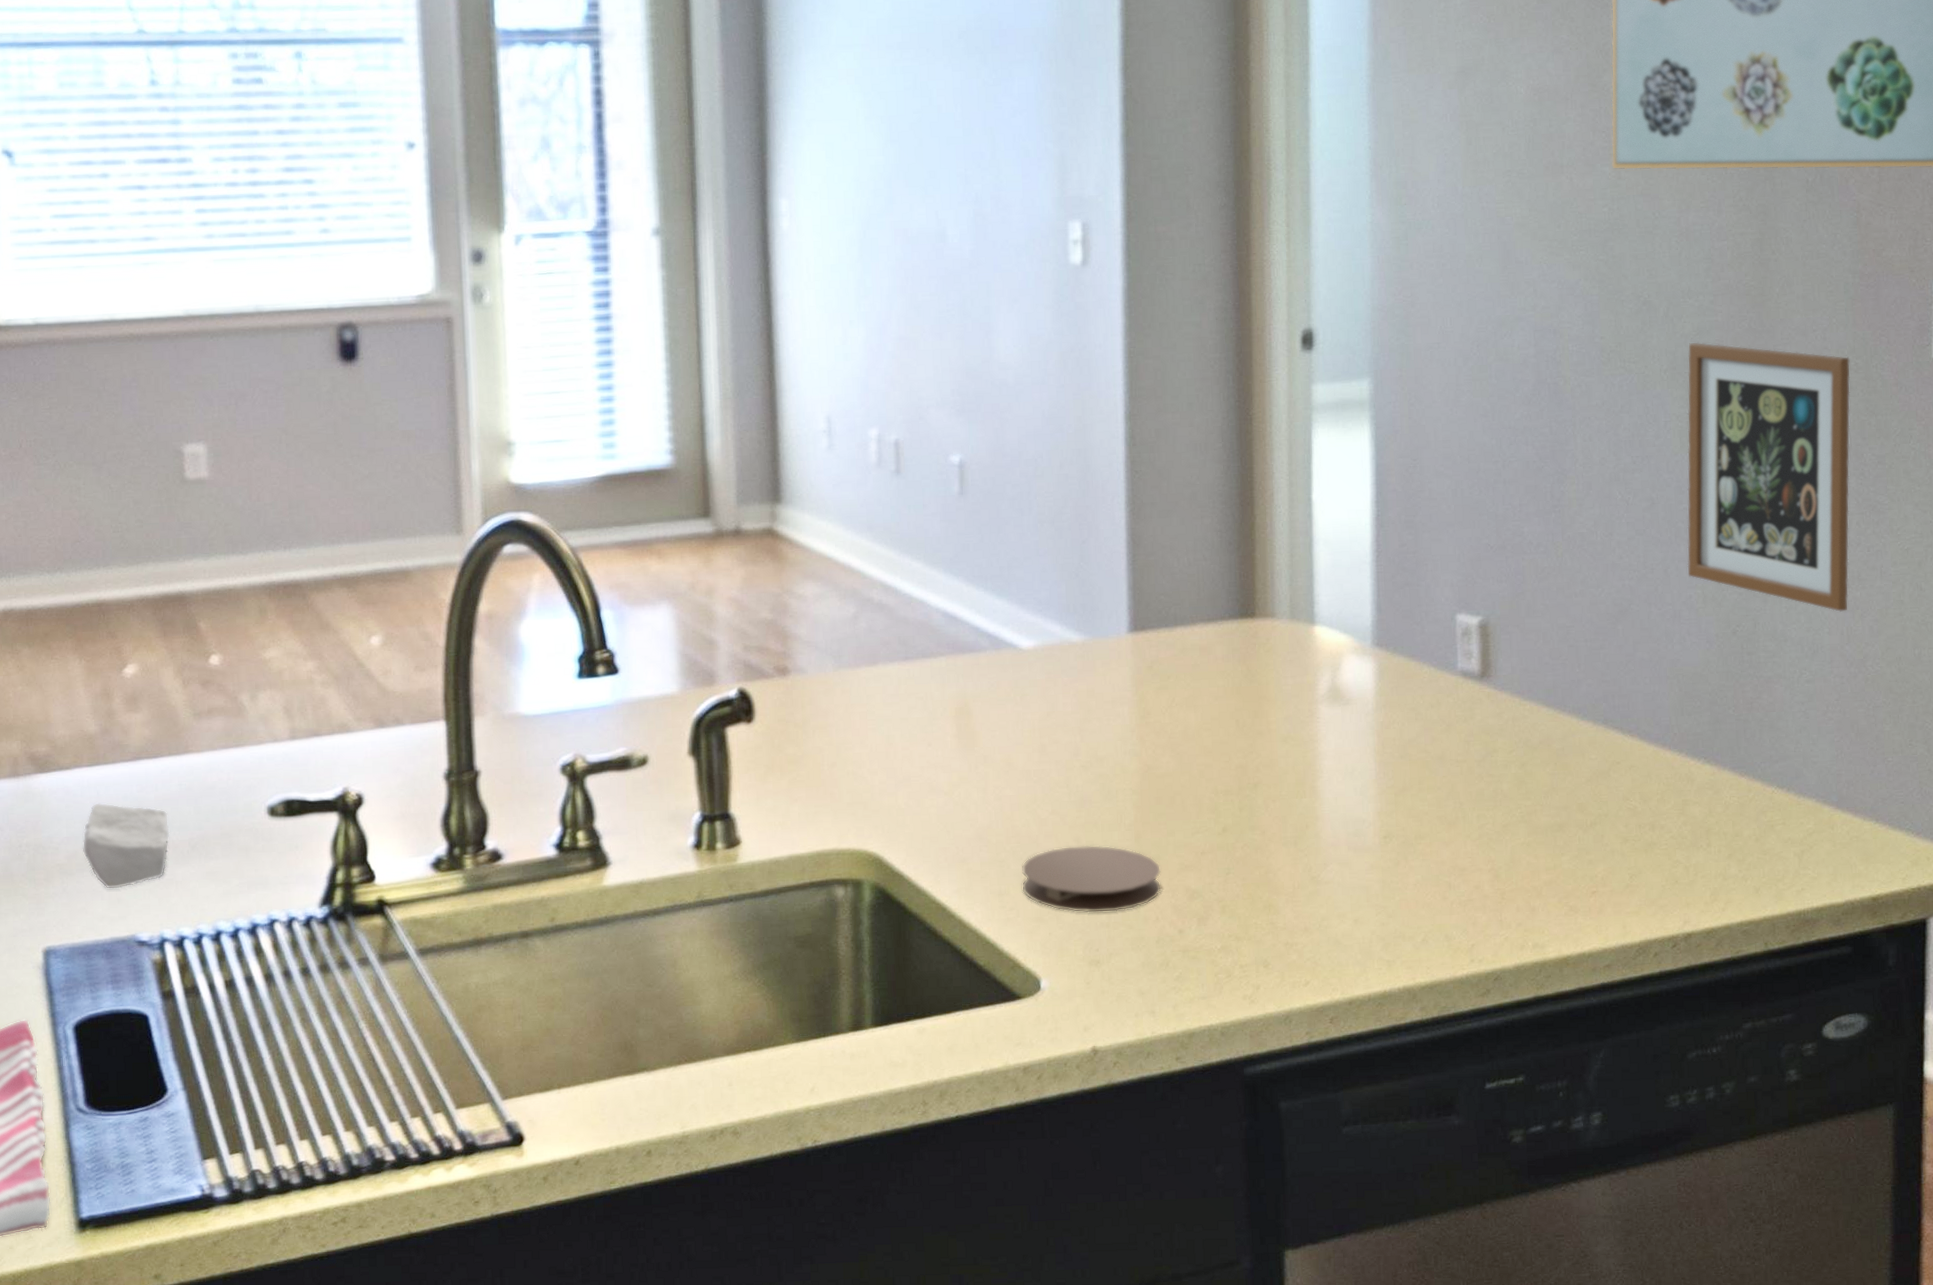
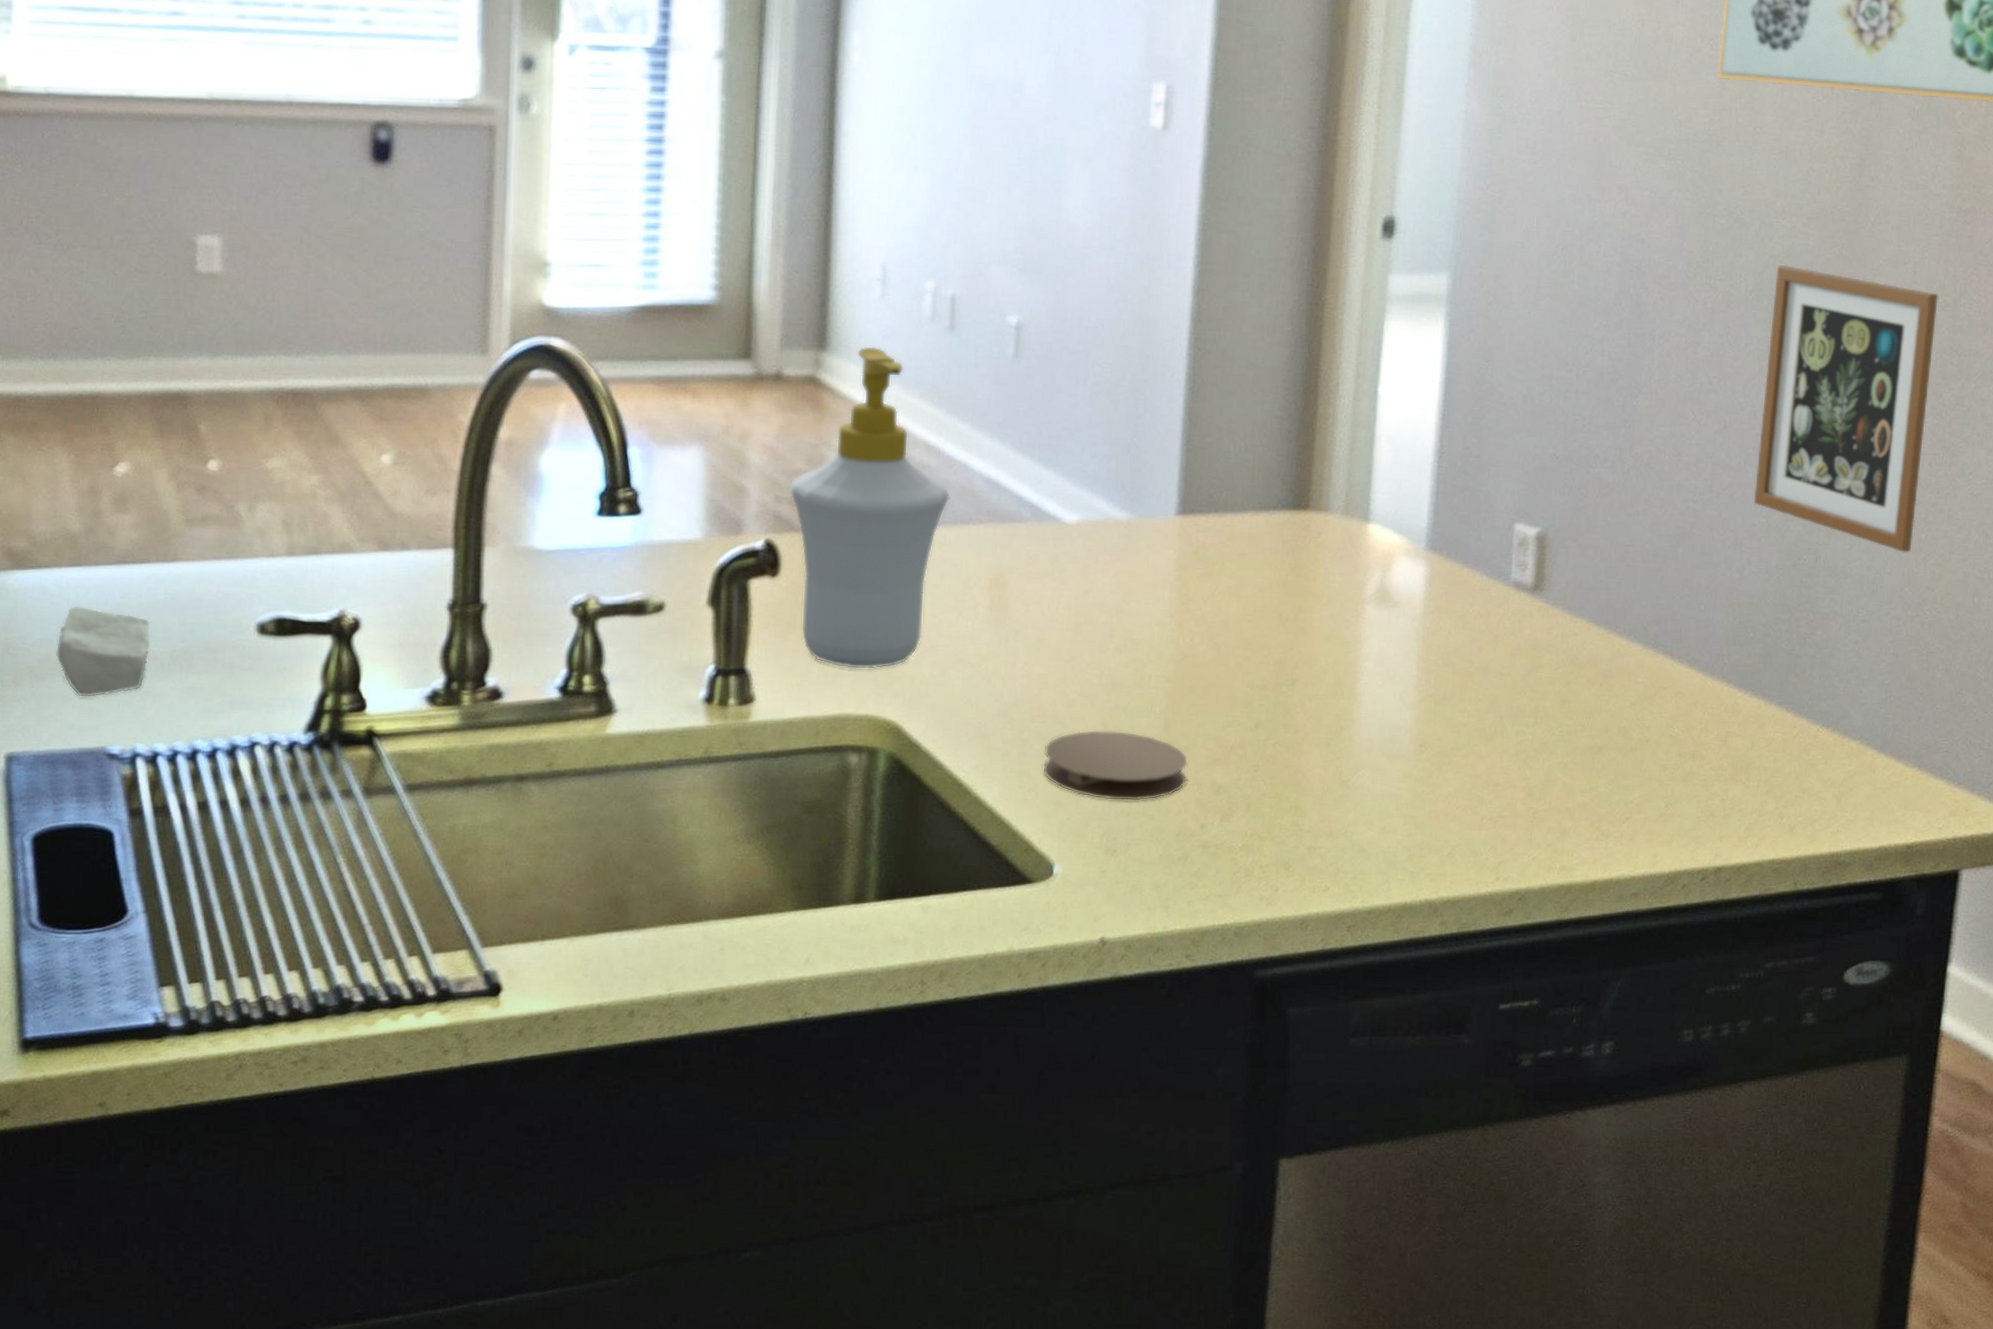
soap bottle: none [756,495,911,806] -> present [789,346,950,670]

